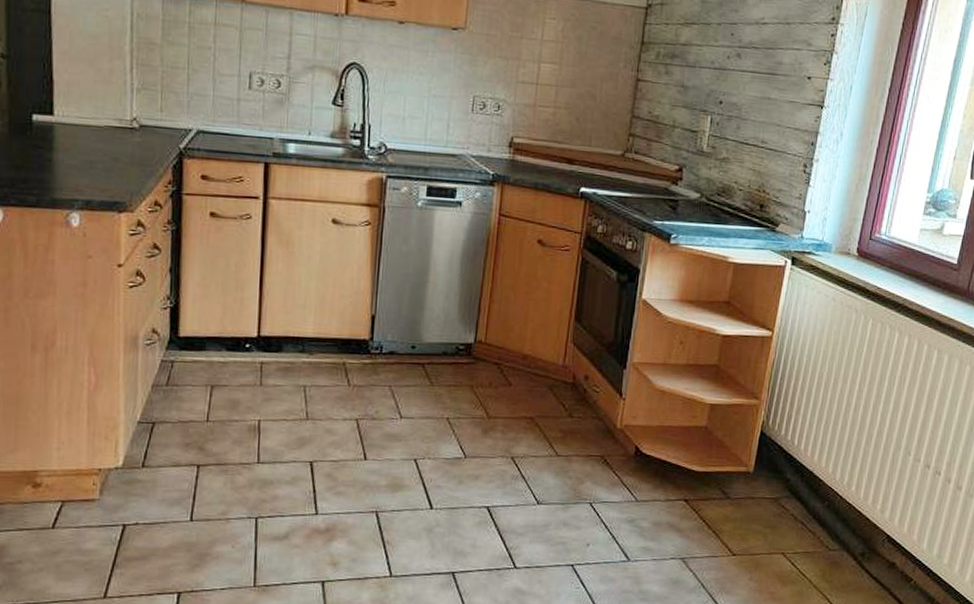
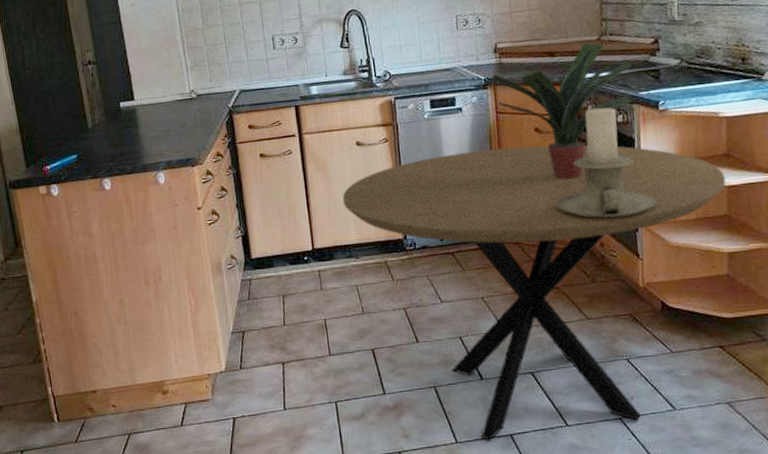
dining table: none [304,252,722,577] -> present [342,145,726,440]
potted plant: none [489,130,653,302] -> present [475,41,634,180]
candle holder: none [546,229,650,353] -> present [556,107,657,219]

